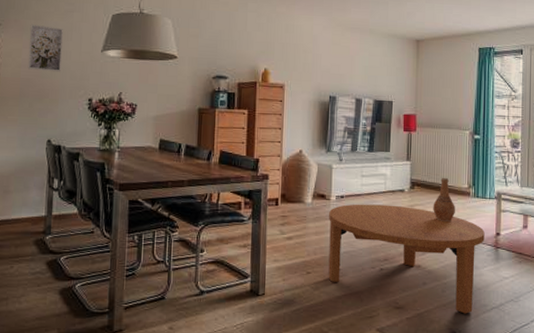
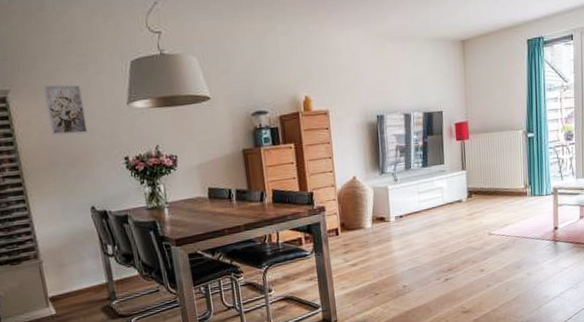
coffee table: present [328,204,485,314] -> none [390,216,543,307]
vase: present [433,177,455,223] -> none [491,180,513,225]

